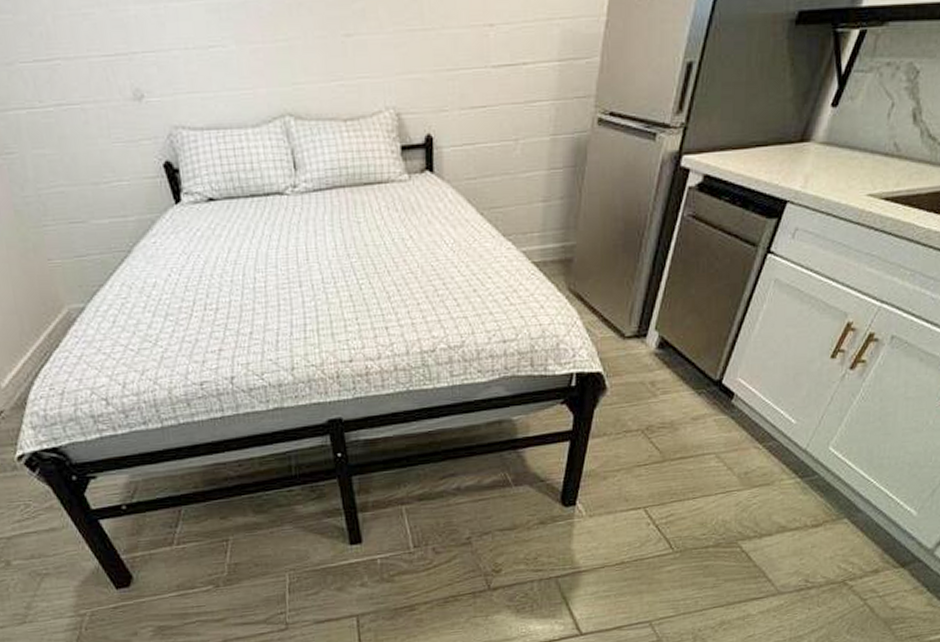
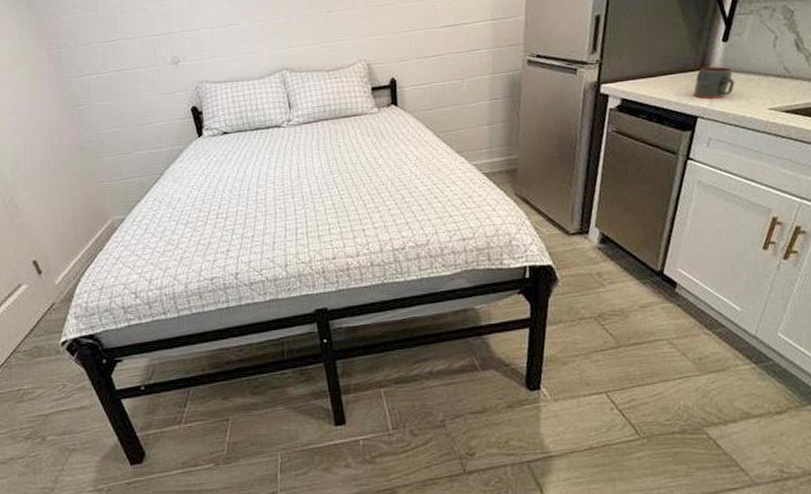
mug: none [787,138,837,179] -> present [693,66,735,99]

